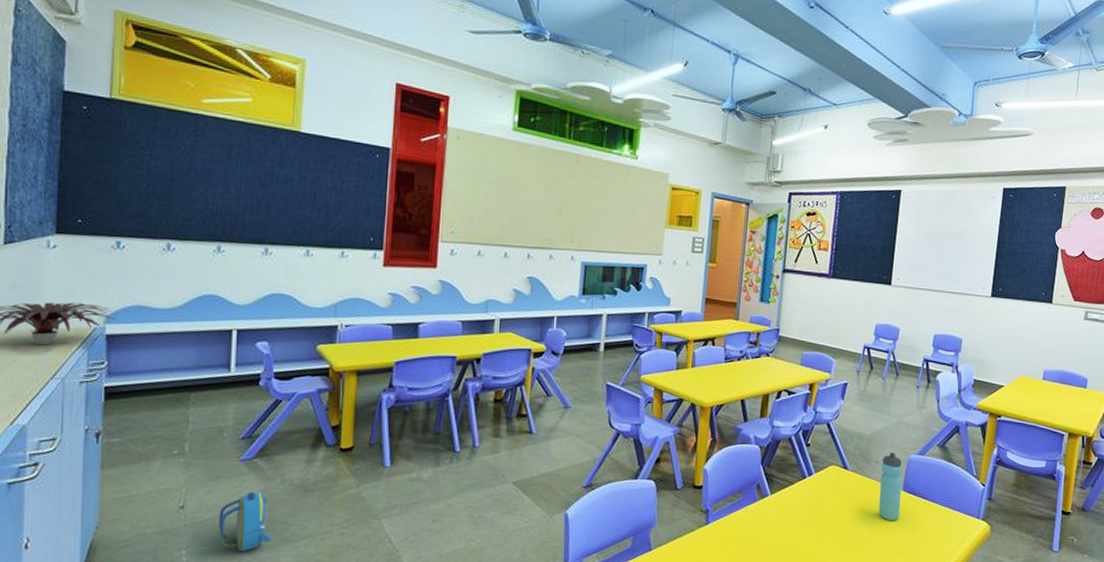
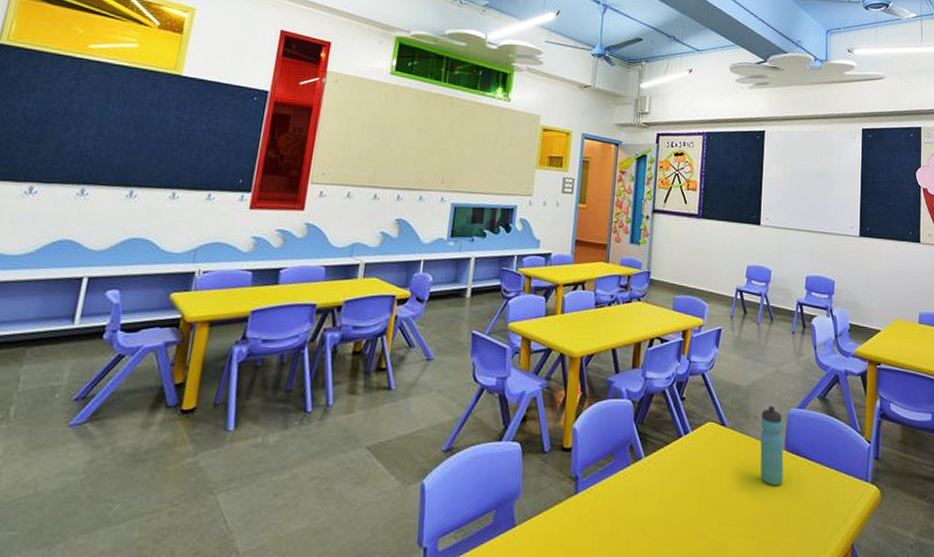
backpack: present [219,492,273,552] -> none [31,463,92,538]

